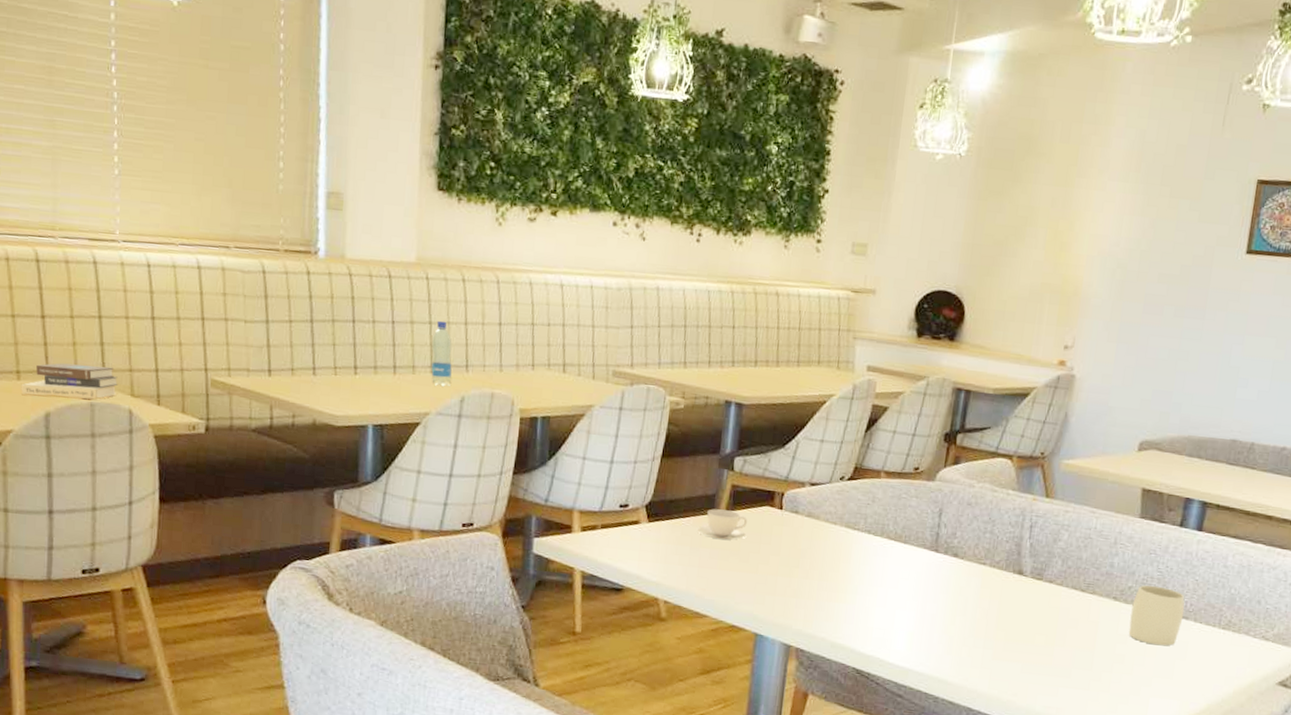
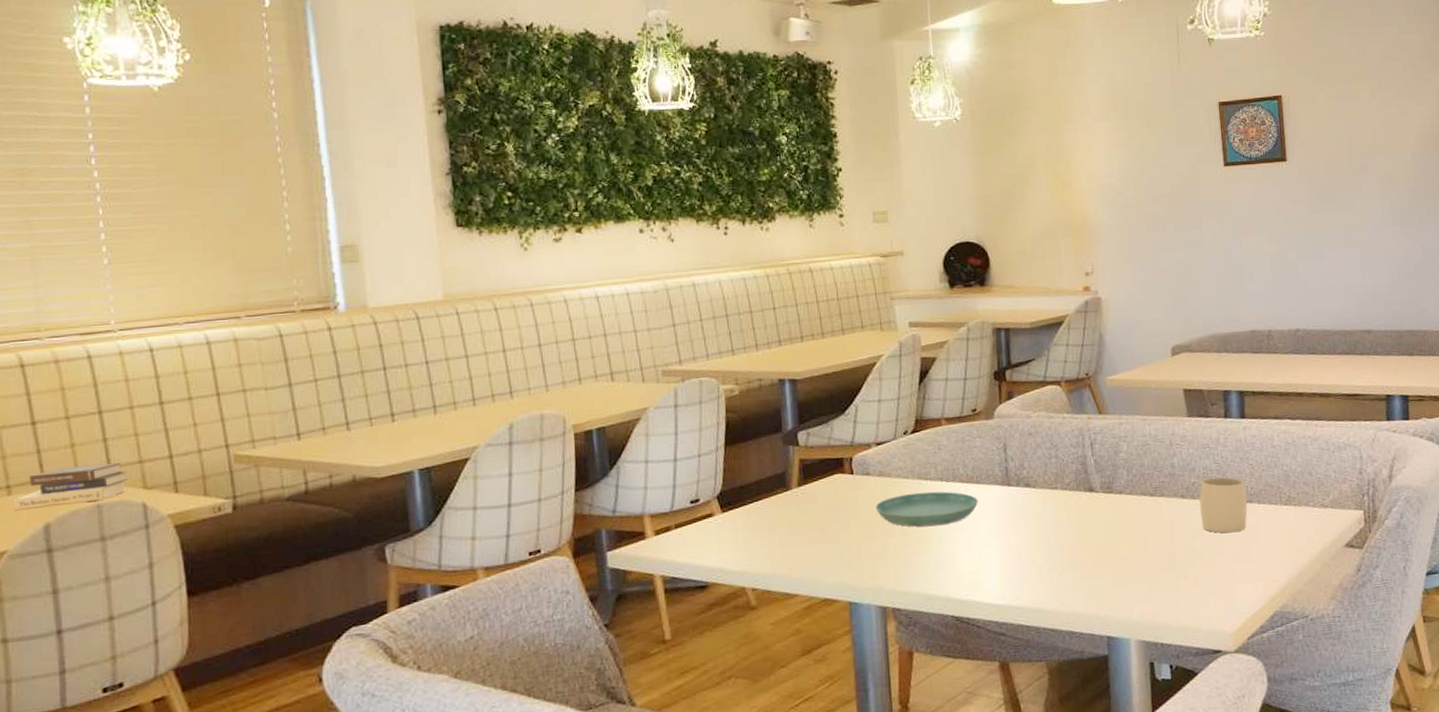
bottle: present [431,320,452,387] -> none [471,352,497,418]
teacup: present [698,509,747,540] -> none [773,485,822,516]
saucer: none [797,539,902,578] -> present [875,491,978,527]

